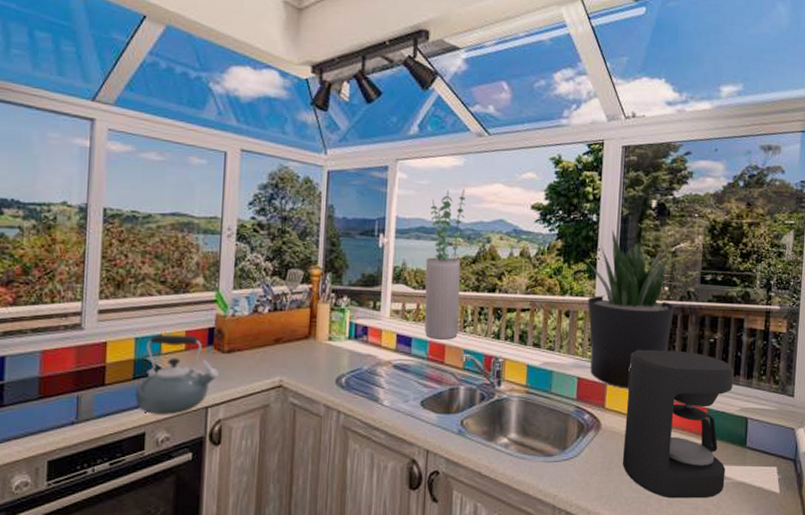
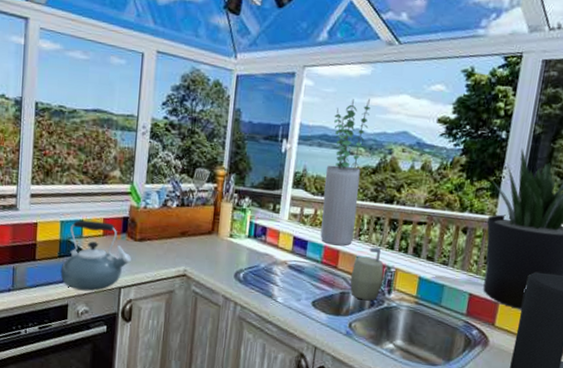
soap dispenser: none [458,338,492,395] -> present [350,247,384,301]

